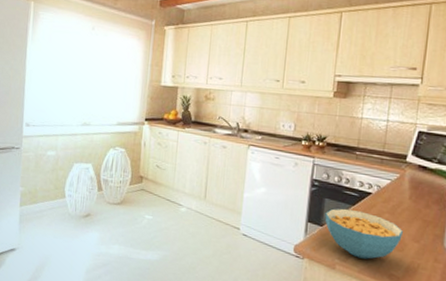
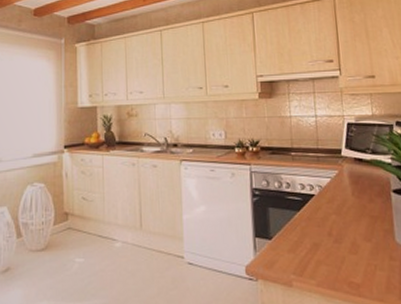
cereal bowl: present [325,208,404,259] -> none [271,215,354,270]

